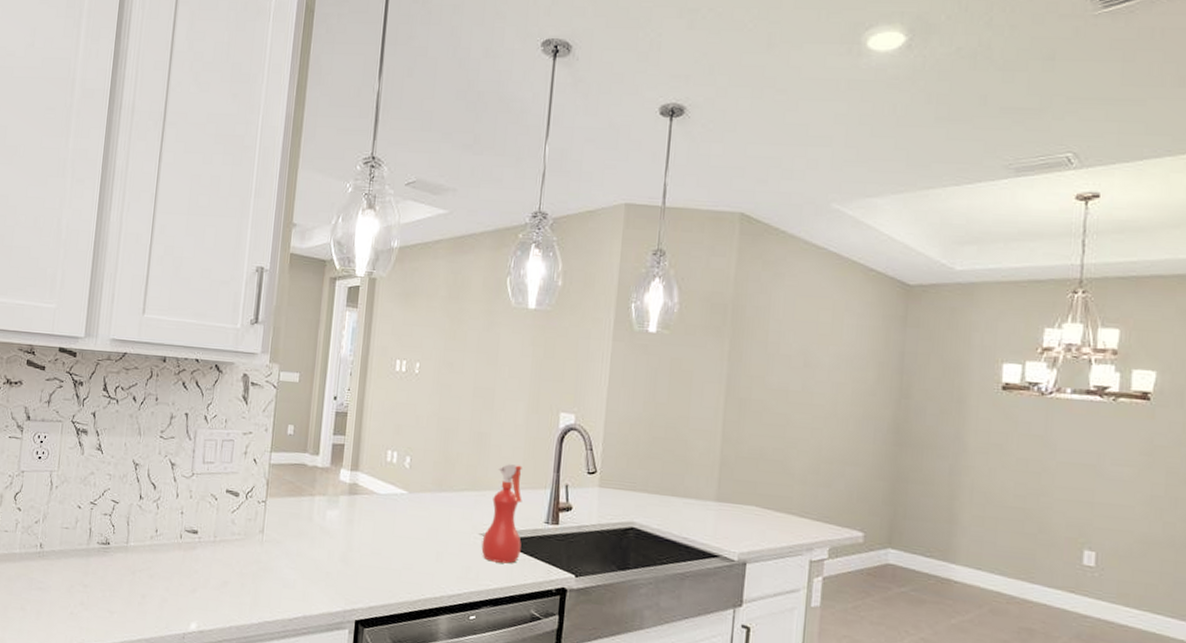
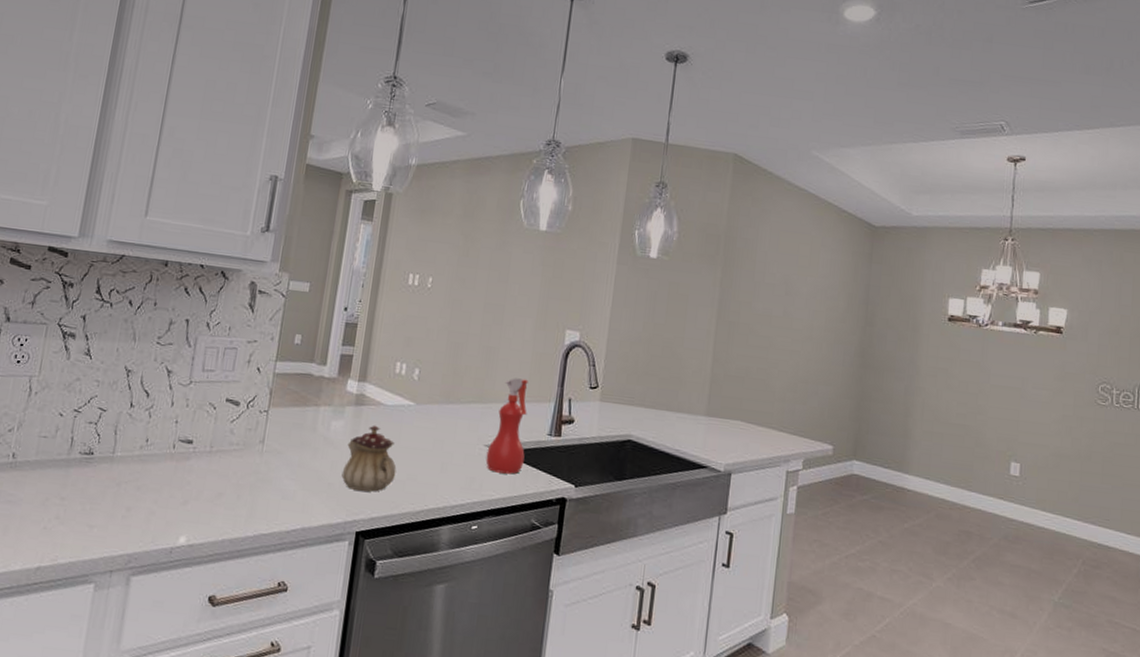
teapot: none [339,514,392,581] -> present [341,425,397,492]

